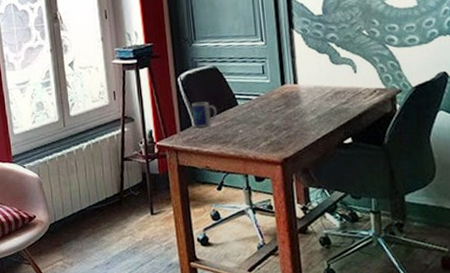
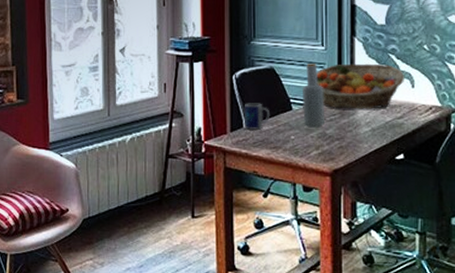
bottle: none [246,59,271,121] -> present [303,64,324,128]
fruit basket: none [258,53,347,100] -> present [316,63,405,109]

